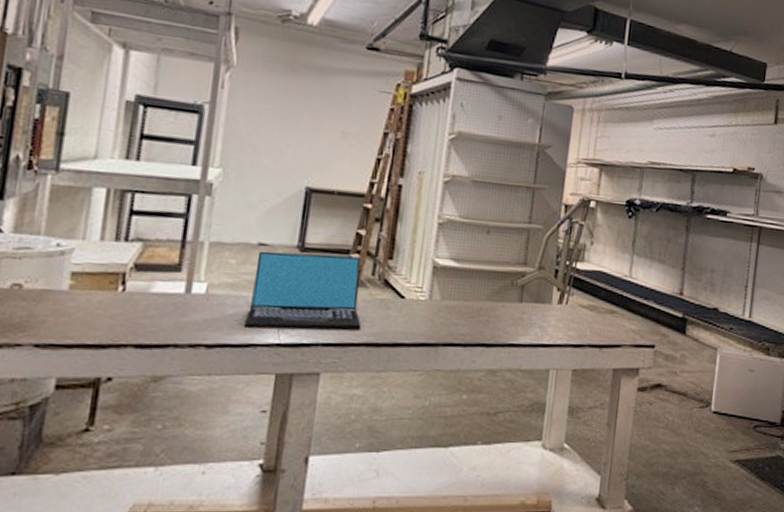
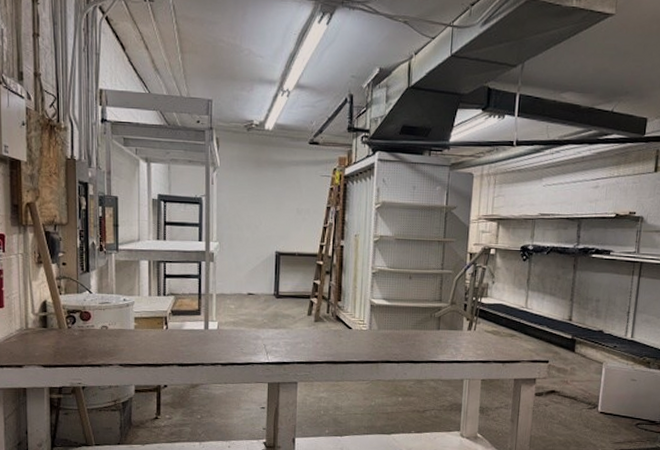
laptop: present [243,251,362,330] -> none [244,298,323,352]

